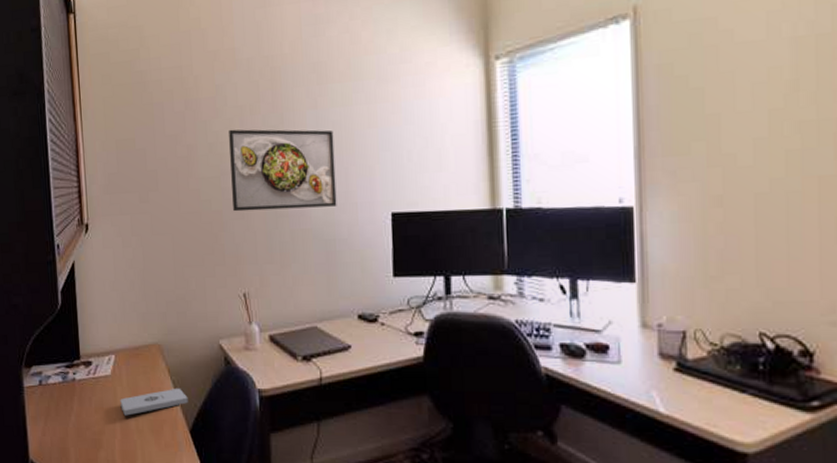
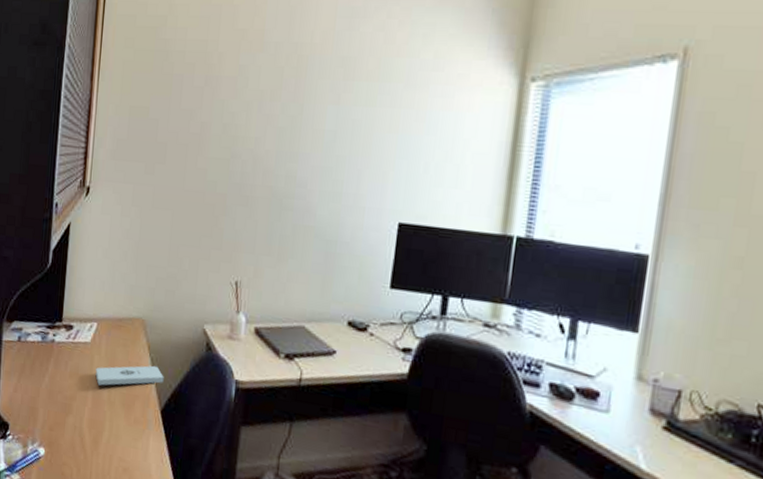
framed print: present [228,129,337,212] -> none [238,112,352,208]

